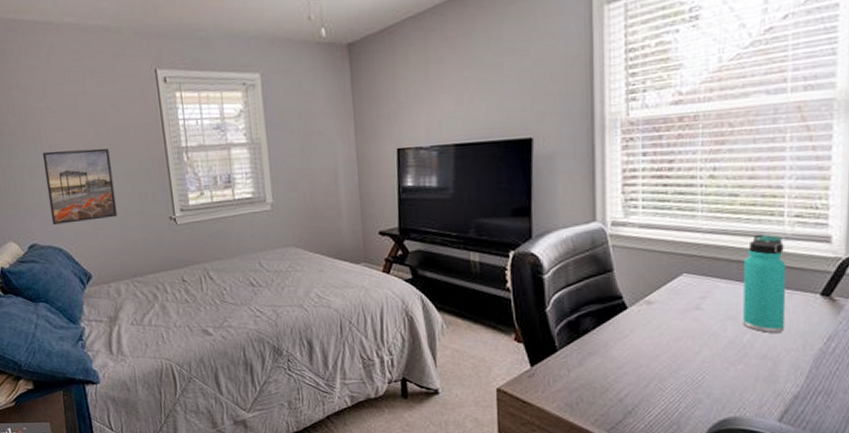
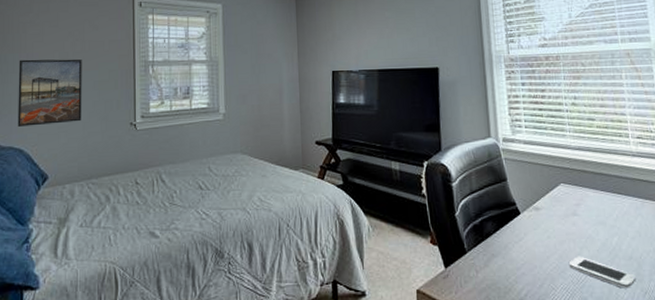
smartphone: none [683,354,768,390] -> present [568,256,636,289]
thermos bottle: present [743,233,787,333] -> none [605,151,643,236]

